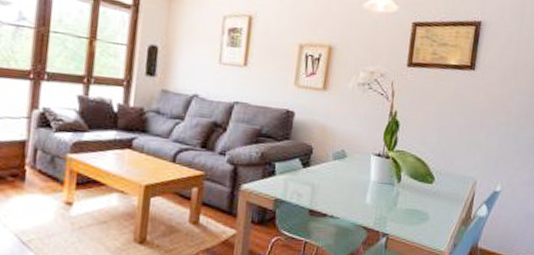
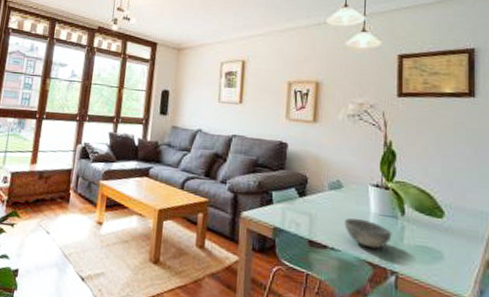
bowl: none [344,187,388,214] -> present [344,218,392,249]

